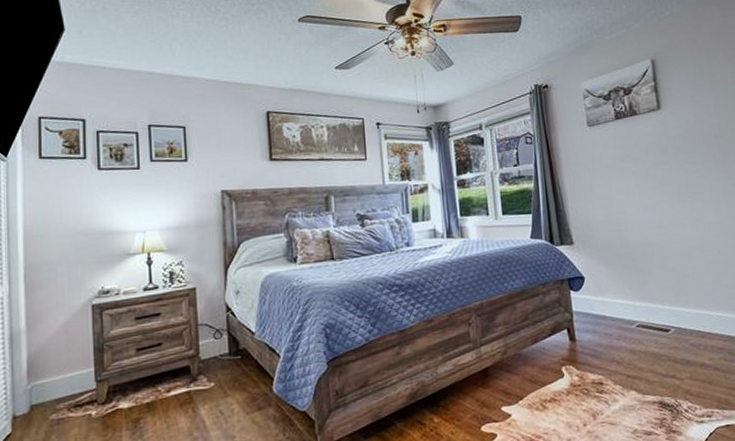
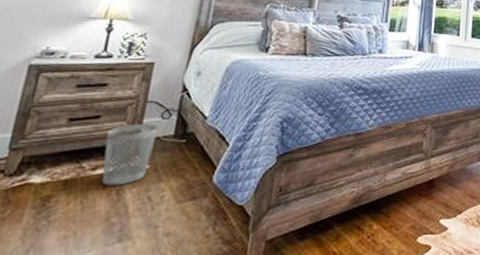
wastebasket: none [170,344,214,405] -> present [102,123,159,186]

